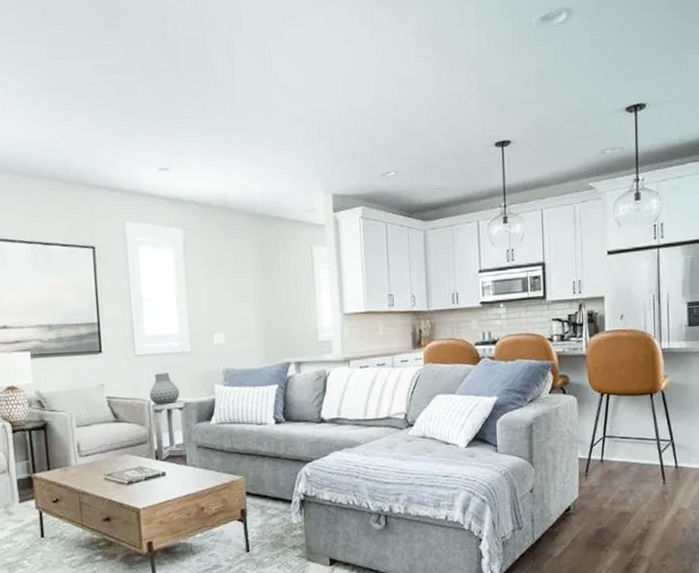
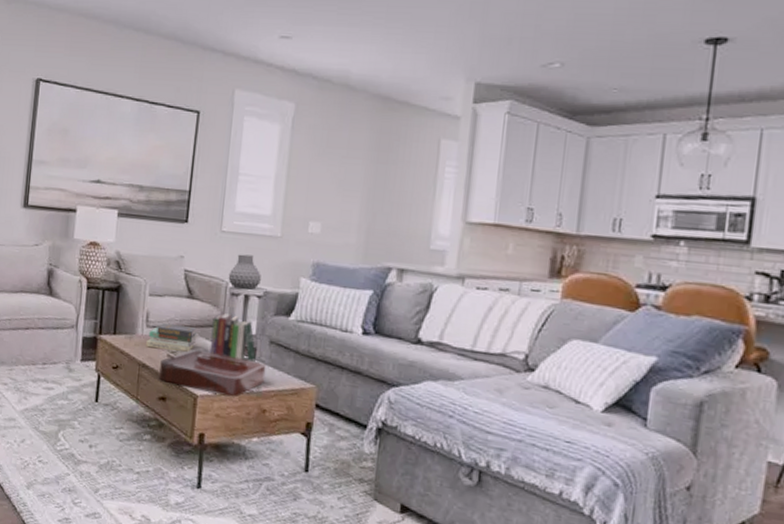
books: none [82,448,131,476] -> present [146,323,199,352]
decorative tray: none [99,466,199,504] -> present [159,349,266,398]
books: none [141,429,187,469] -> present [209,313,256,362]

